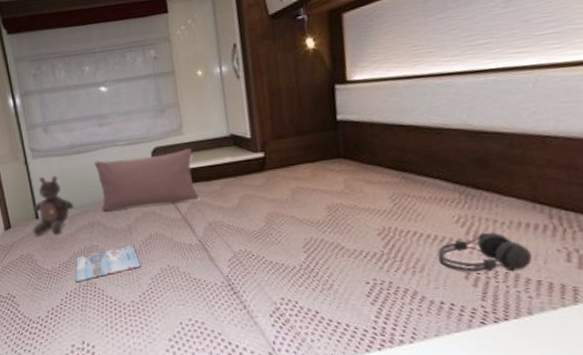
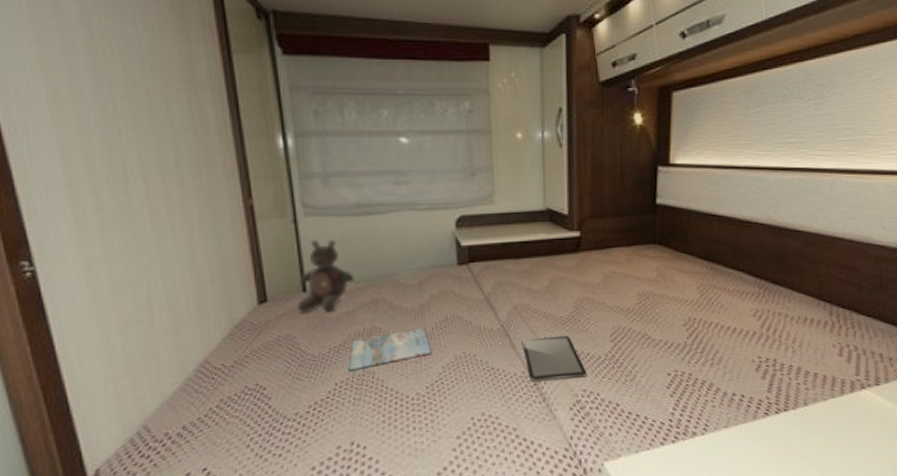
pillow: present [94,148,199,213] -> none [384,220,506,289]
tablet: none [218,247,284,291] -> present [521,335,587,382]
headphones: present [437,232,532,272] -> none [735,326,812,365]

